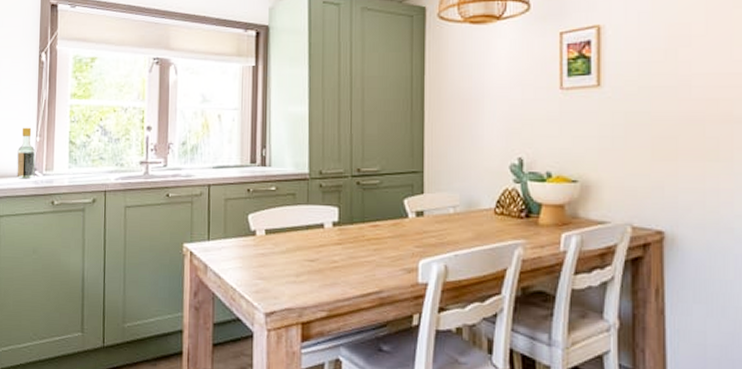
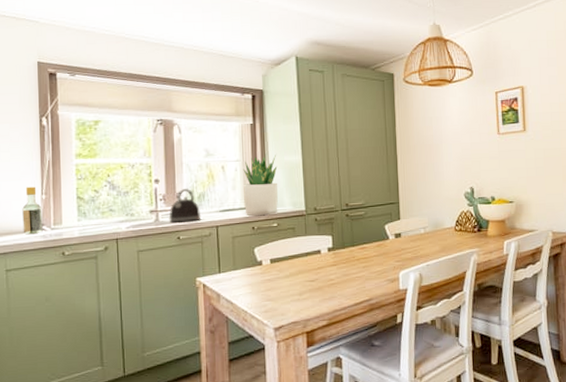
kettle: none [159,139,193,178] -> present [169,189,201,223]
planter: none [240,102,280,177] -> present [243,153,278,216]

